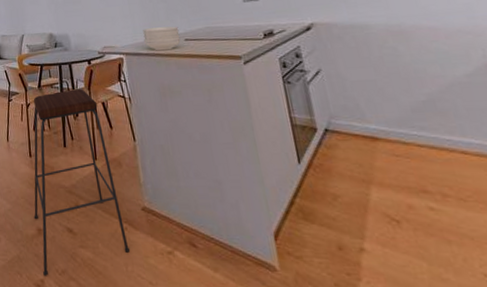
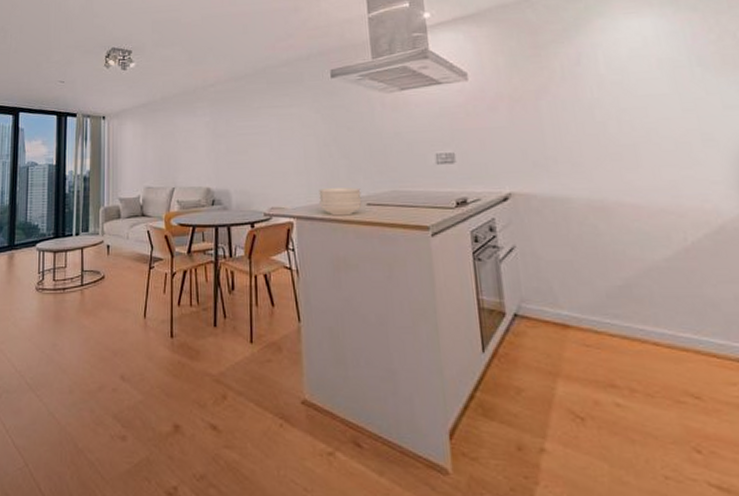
bar stool: present [33,89,130,276] -> none [170,257,283,482]

